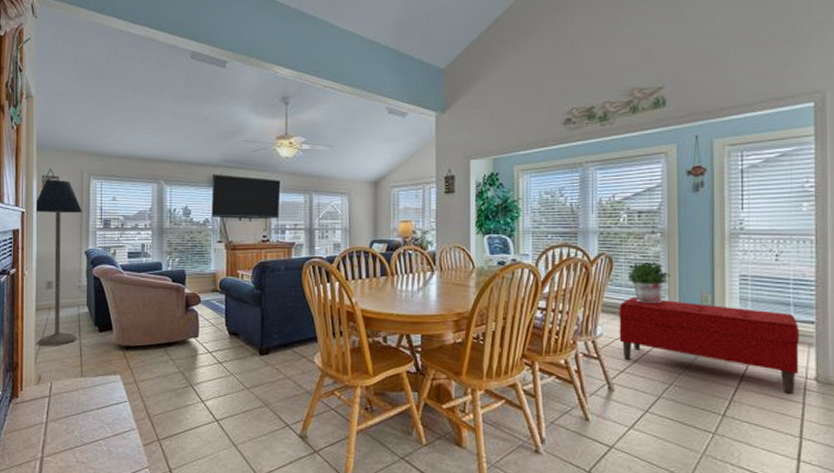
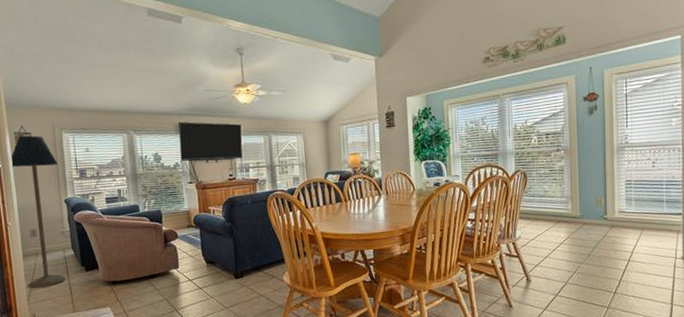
bench: present [619,297,800,394] -> none [533,204,671,271]
potted plant: present [627,261,671,303] -> none [539,174,573,209]

